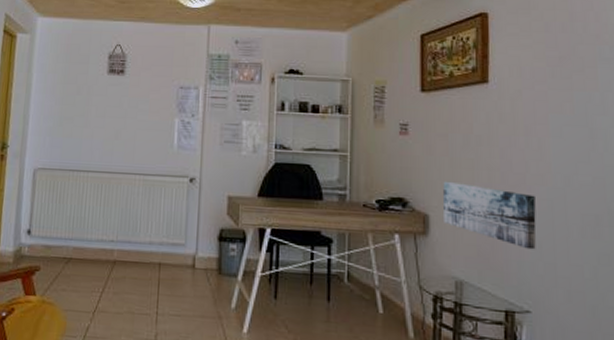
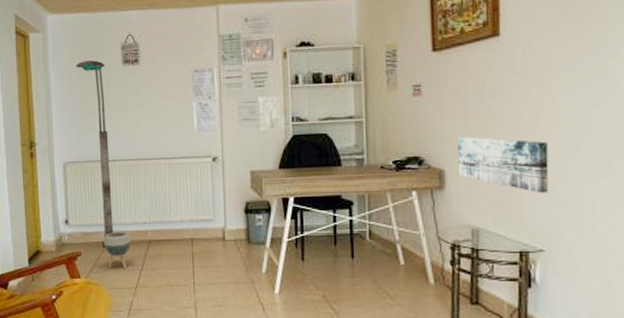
floor lamp: none [59,66,90,265] -> present [75,60,113,248]
planter: none [65,248,96,290] -> present [103,232,132,269]

